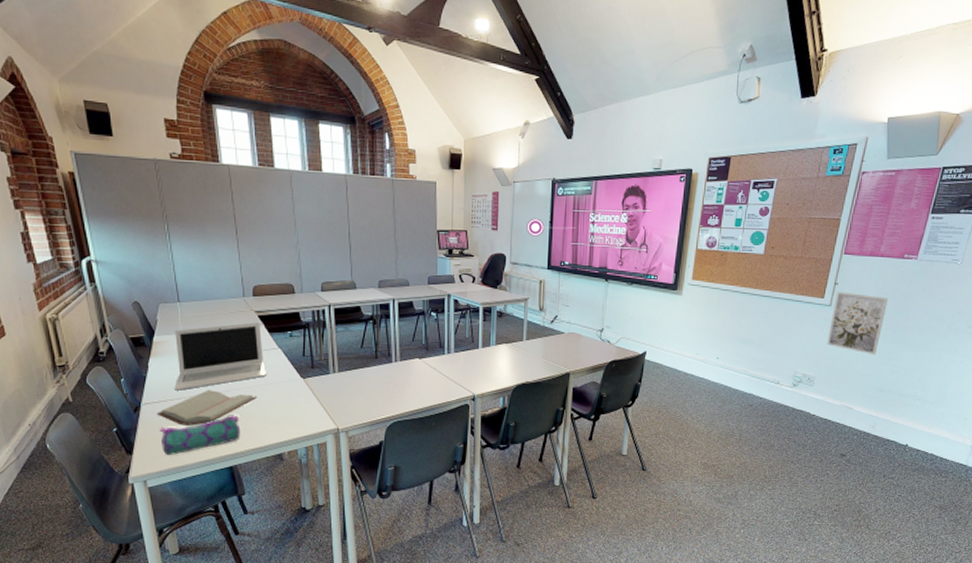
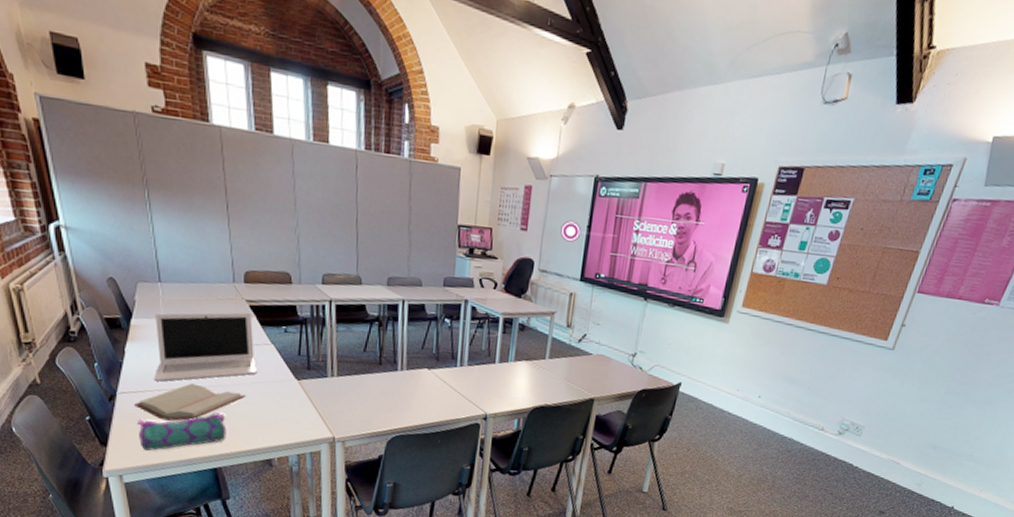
wall art: present [827,291,888,355] -> none [882,334,958,408]

